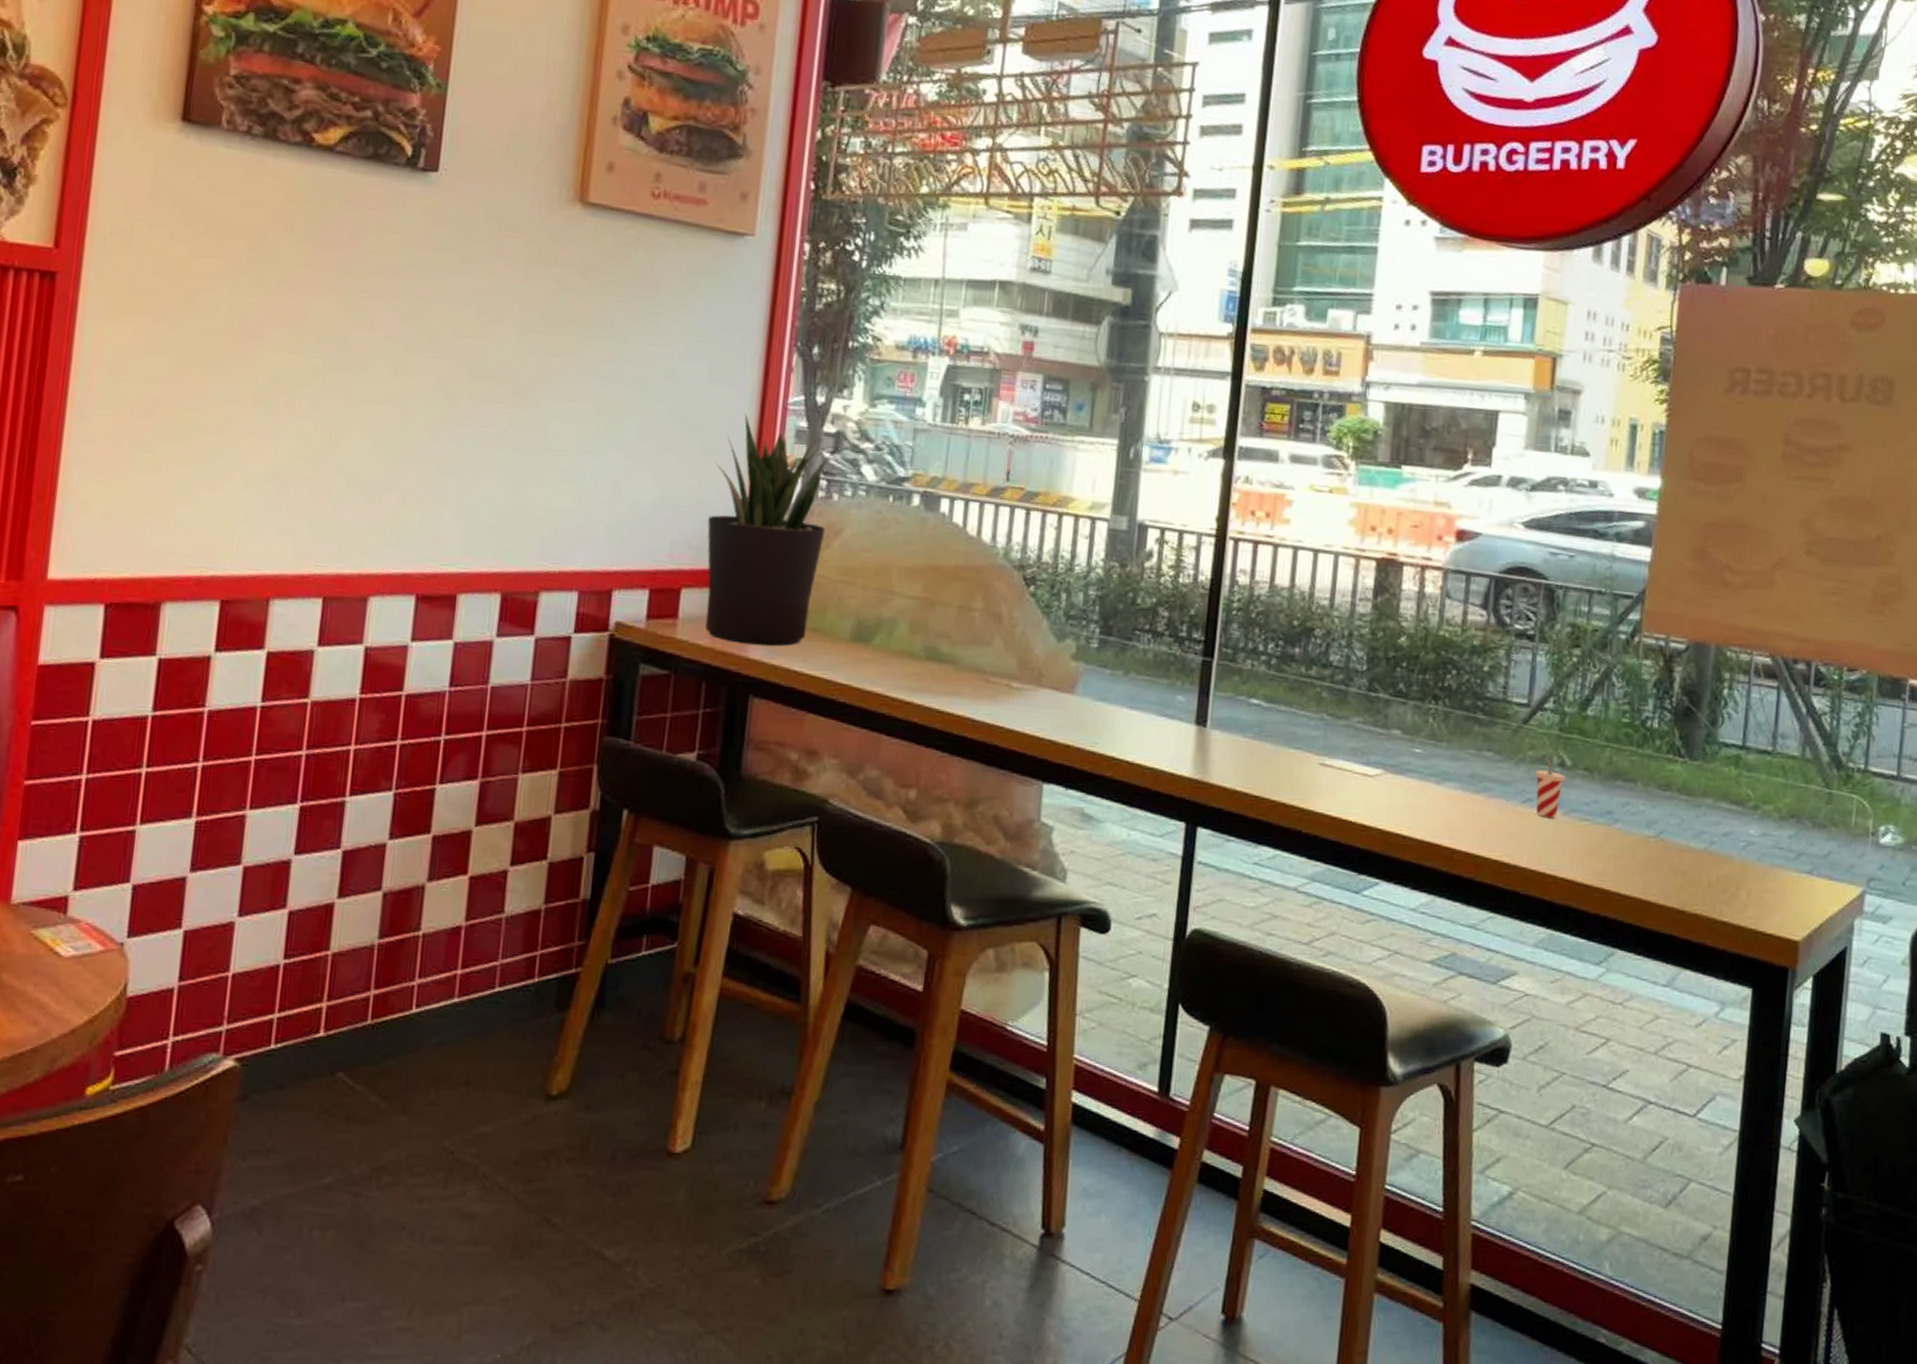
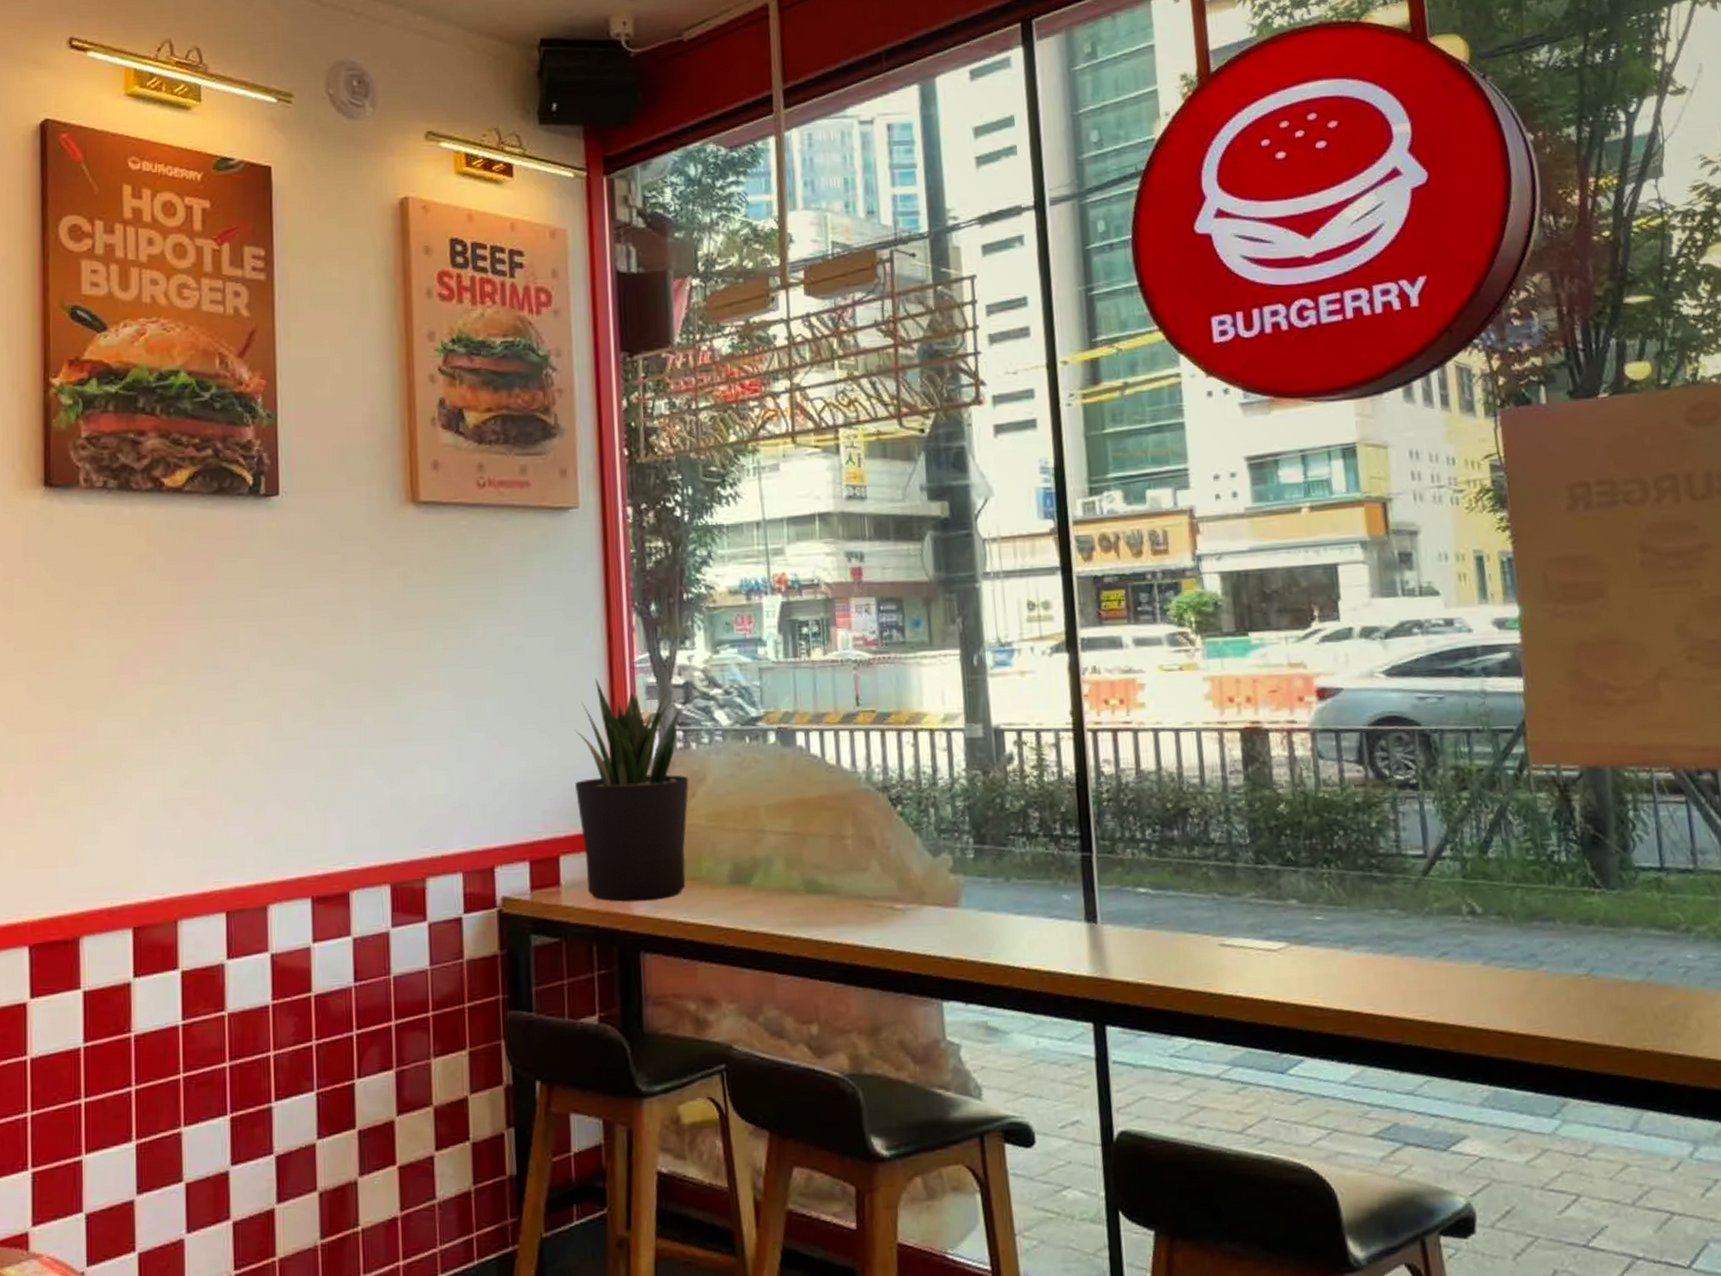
beverage cup: present [1534,754,1565,818] -> none [1445,904,1478,969]

